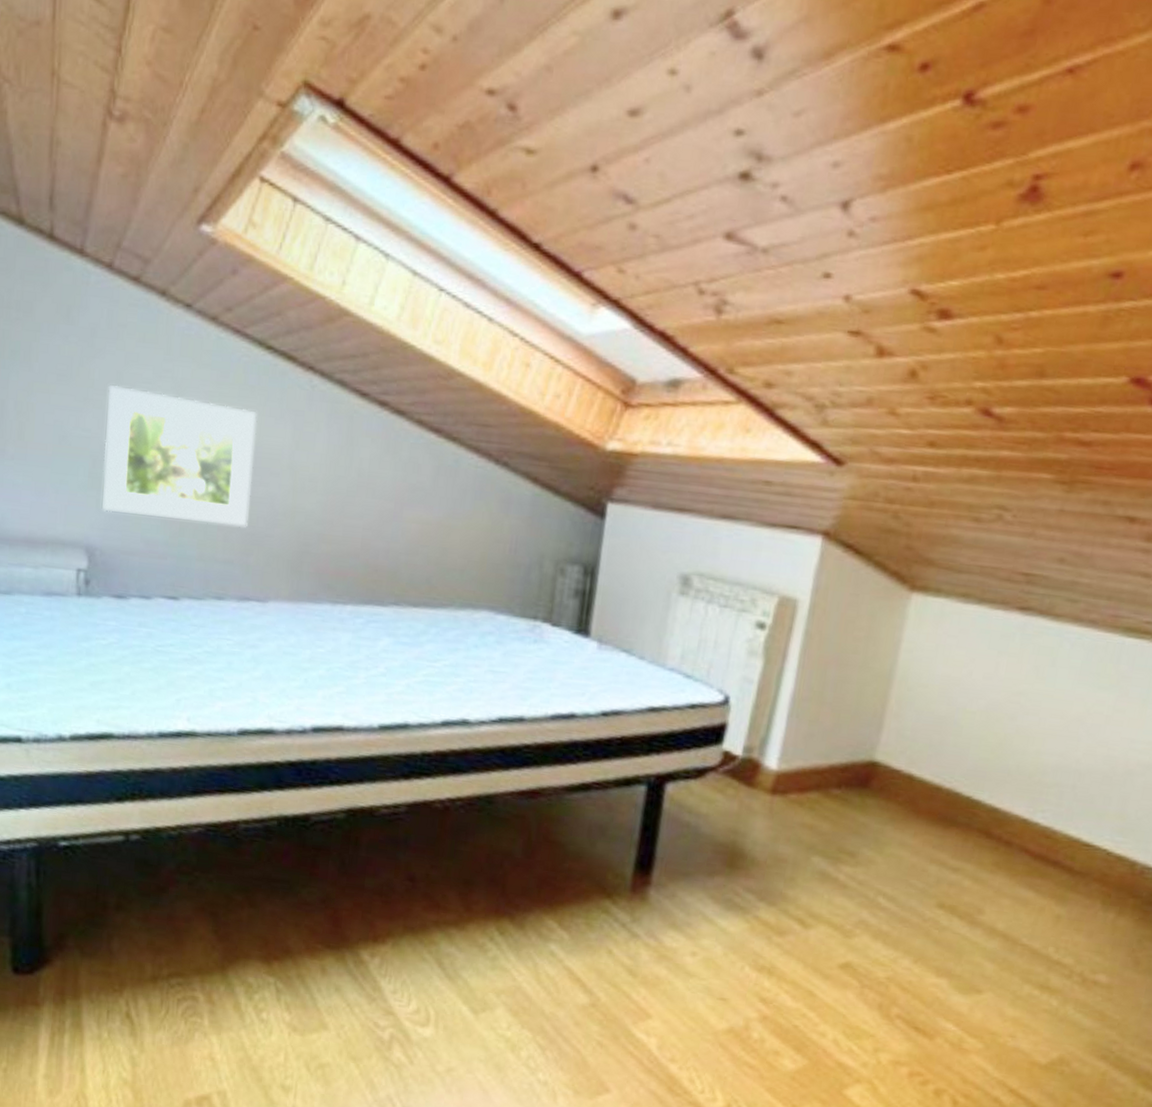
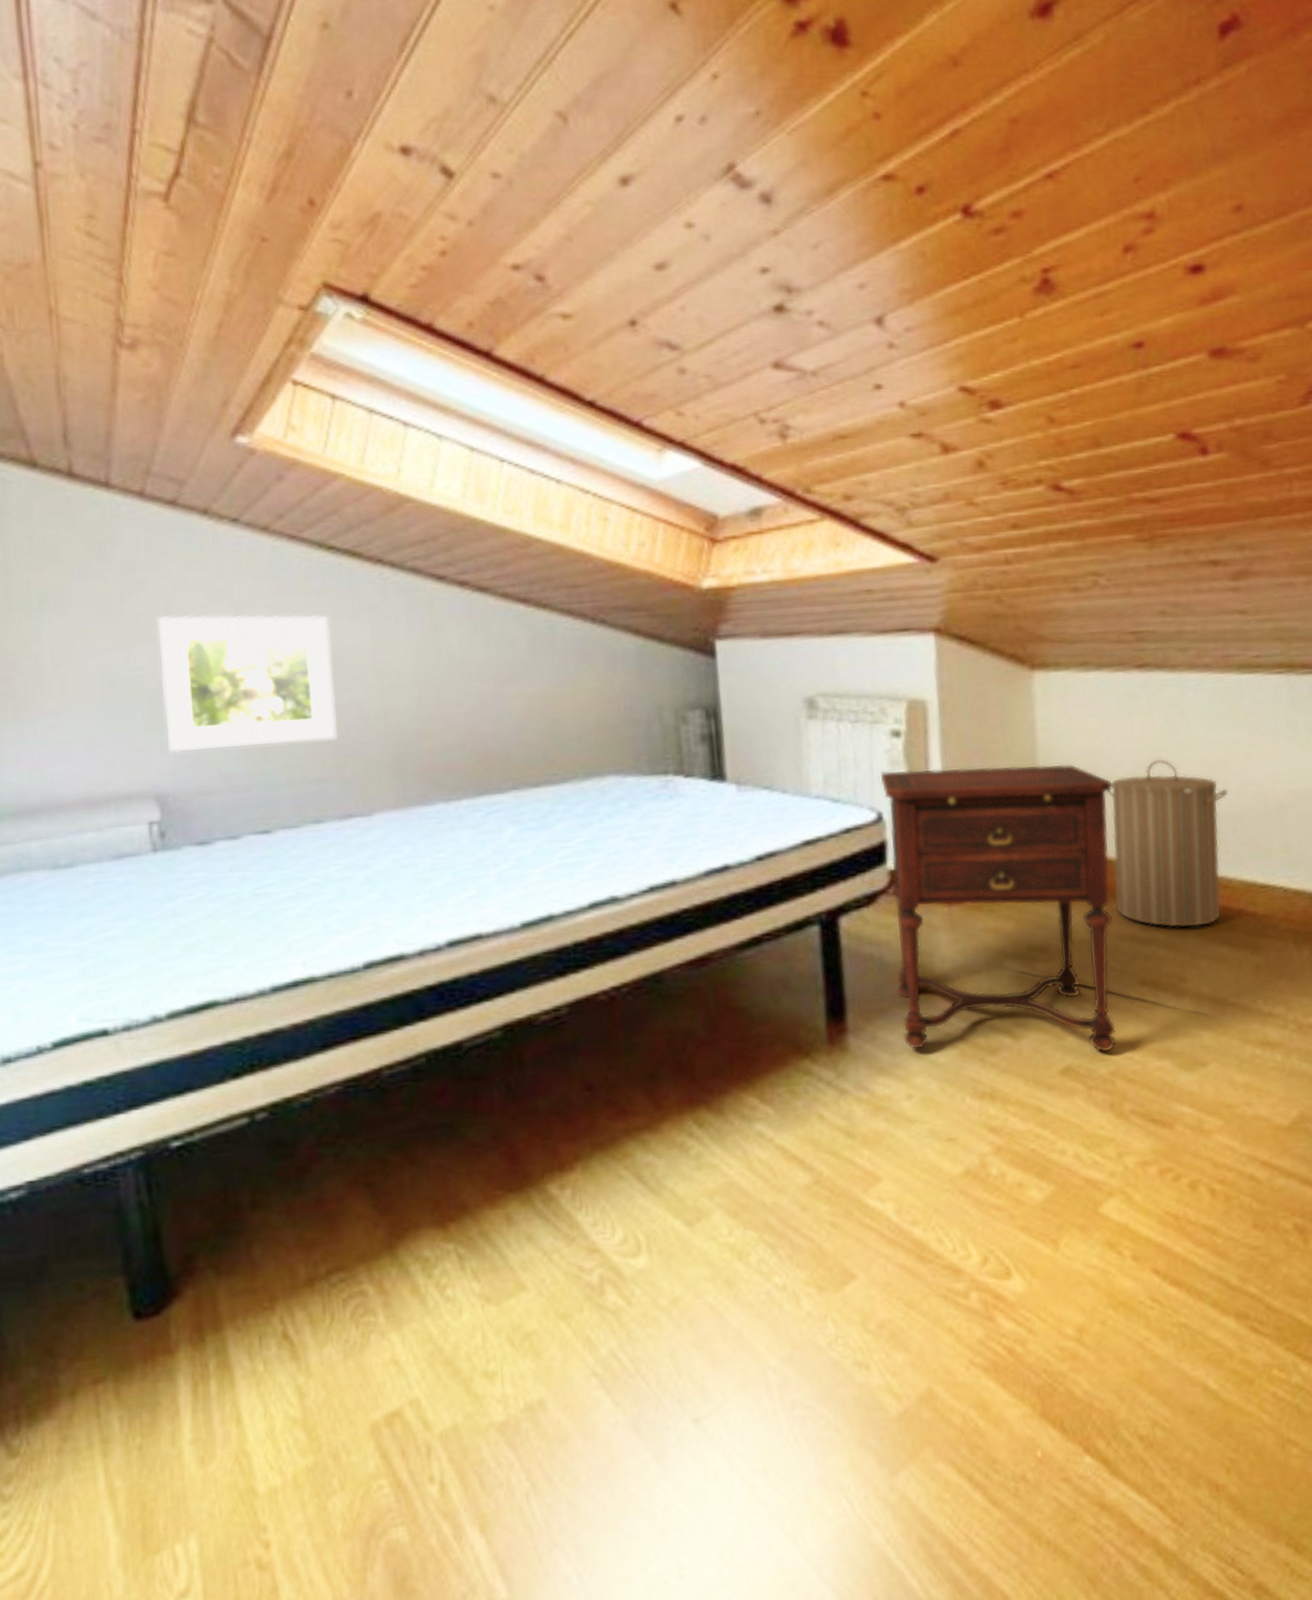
side table: none [700,658,962,958] -> present [880,763,1117,1053]
laundry hamper: none [933,702,1079,869] -> present [1106,759,1228,929]

